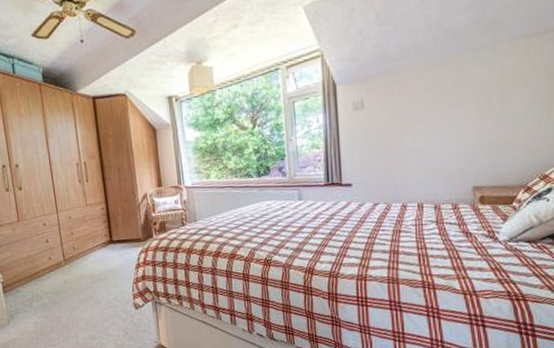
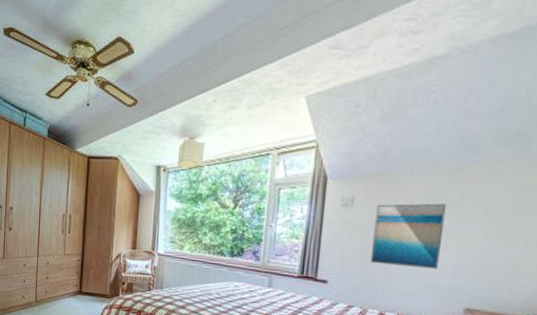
wall art: none [385,93,446,160] -> present [370,203,447,270]

